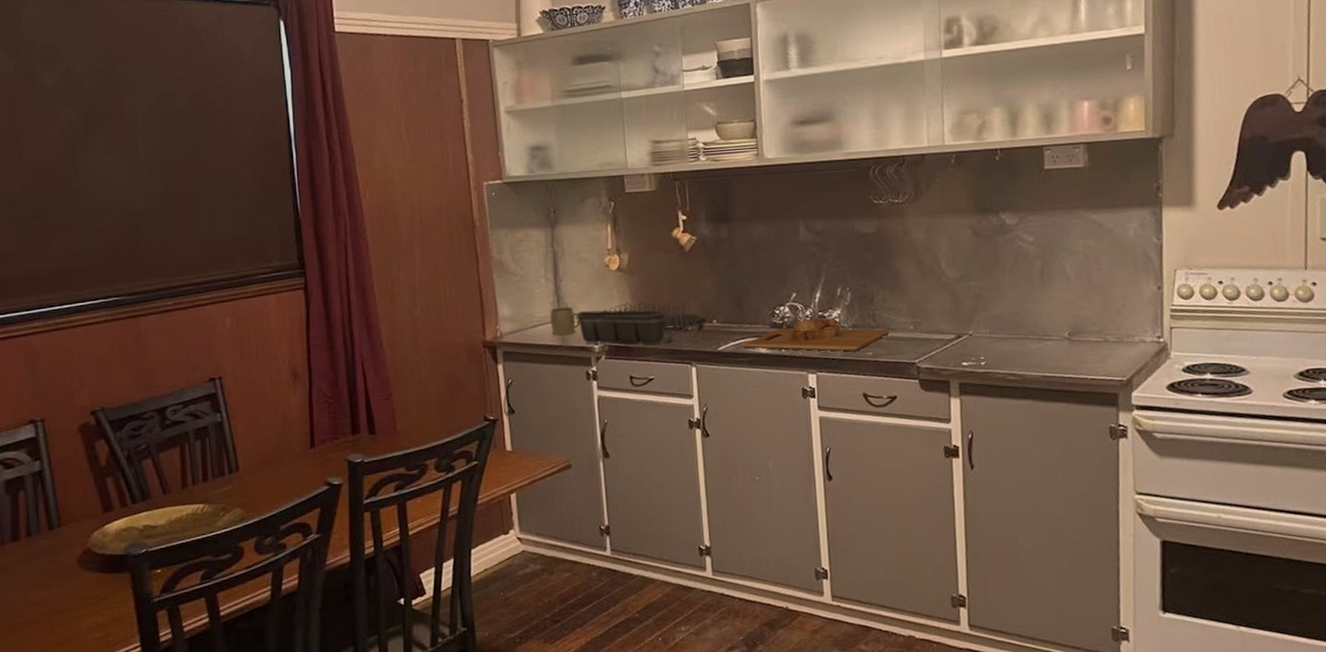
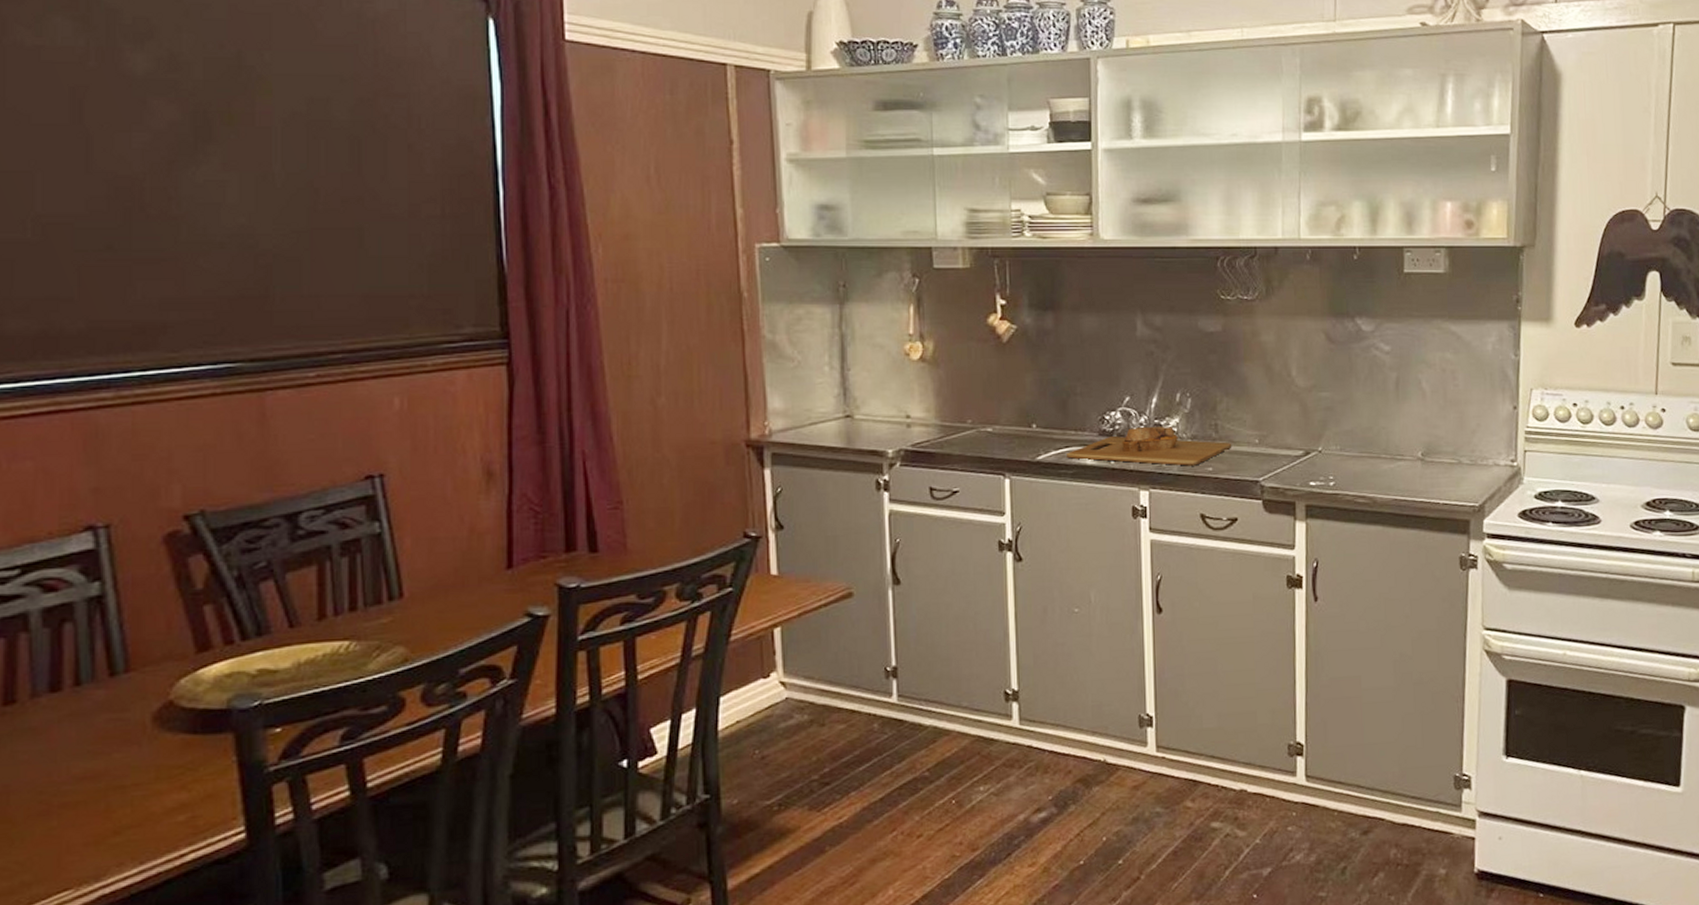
mug: present [550,306,581,336] -> none [834,401,871,436]
dish rack: present [575,301,708,344] -> none [865,399,1026,450]

